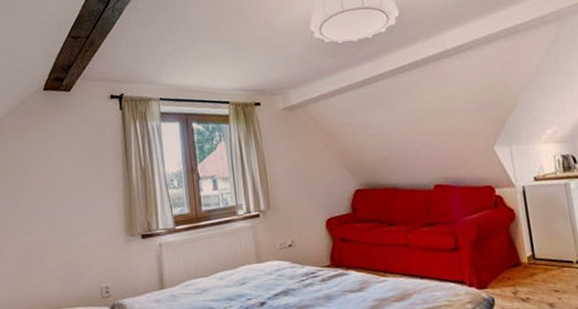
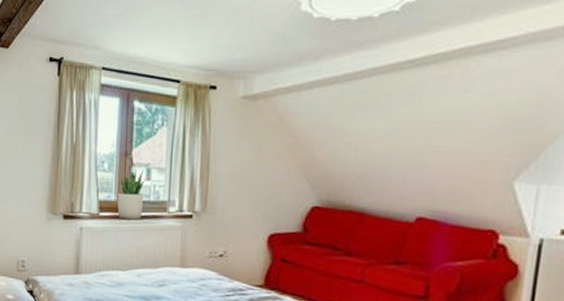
planter: none [190,182,215,229] -> present [117,169,145,220]

